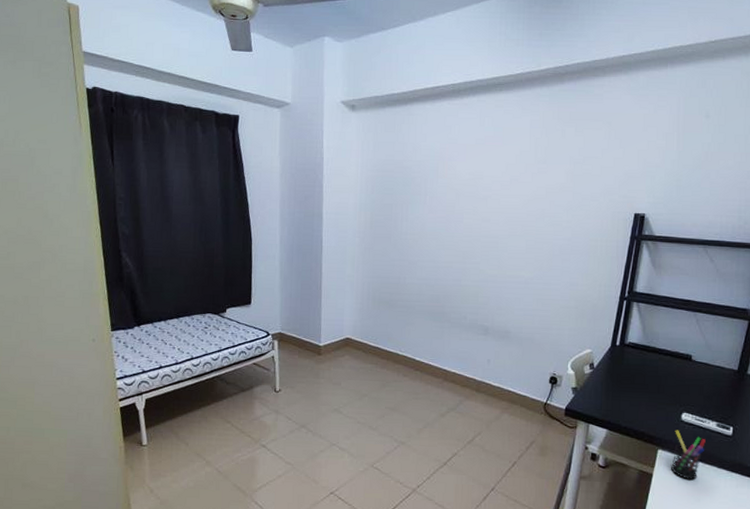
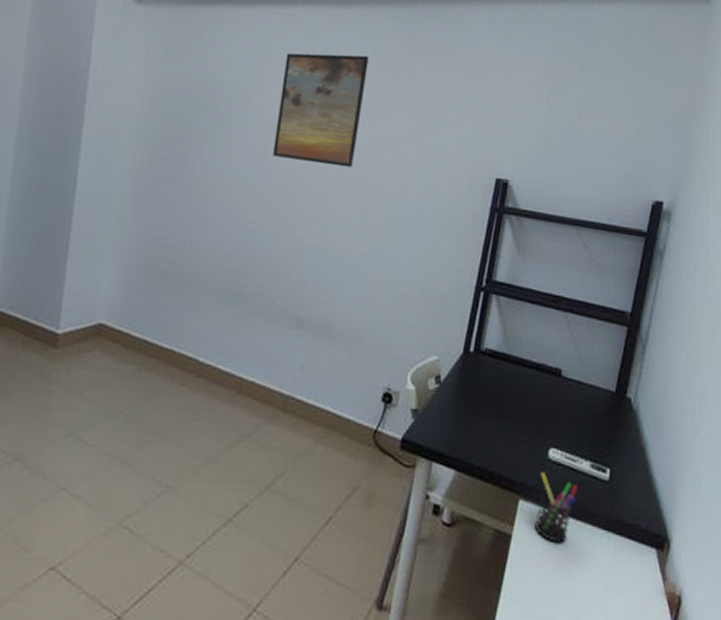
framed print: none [458,129,527,216] -> present [273,53,369,168]

